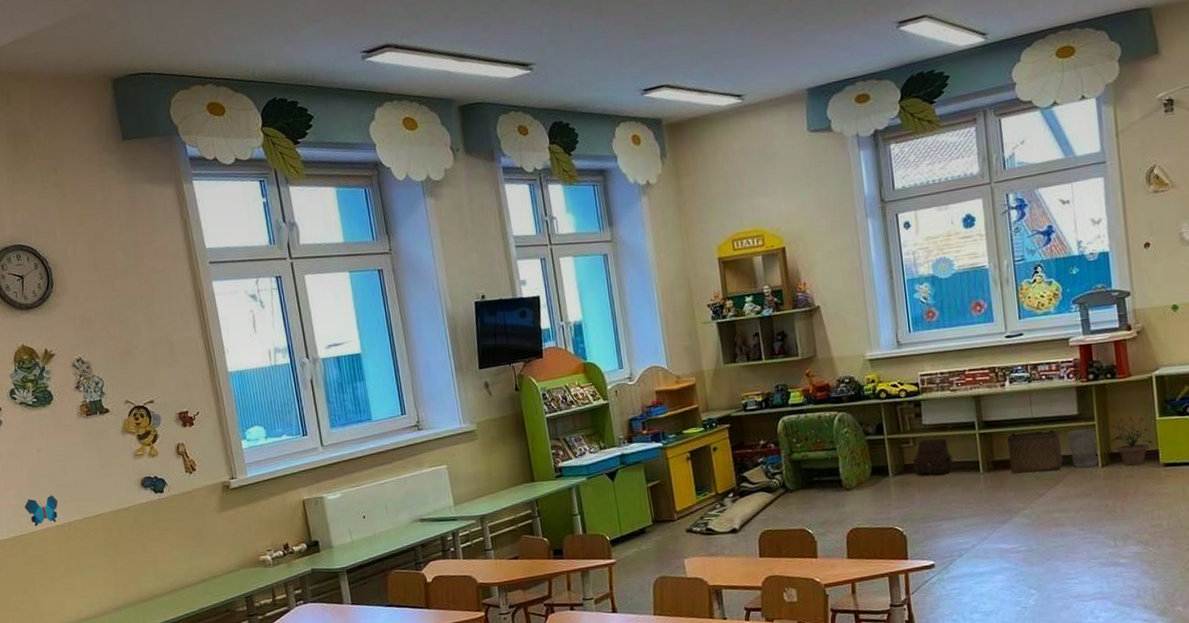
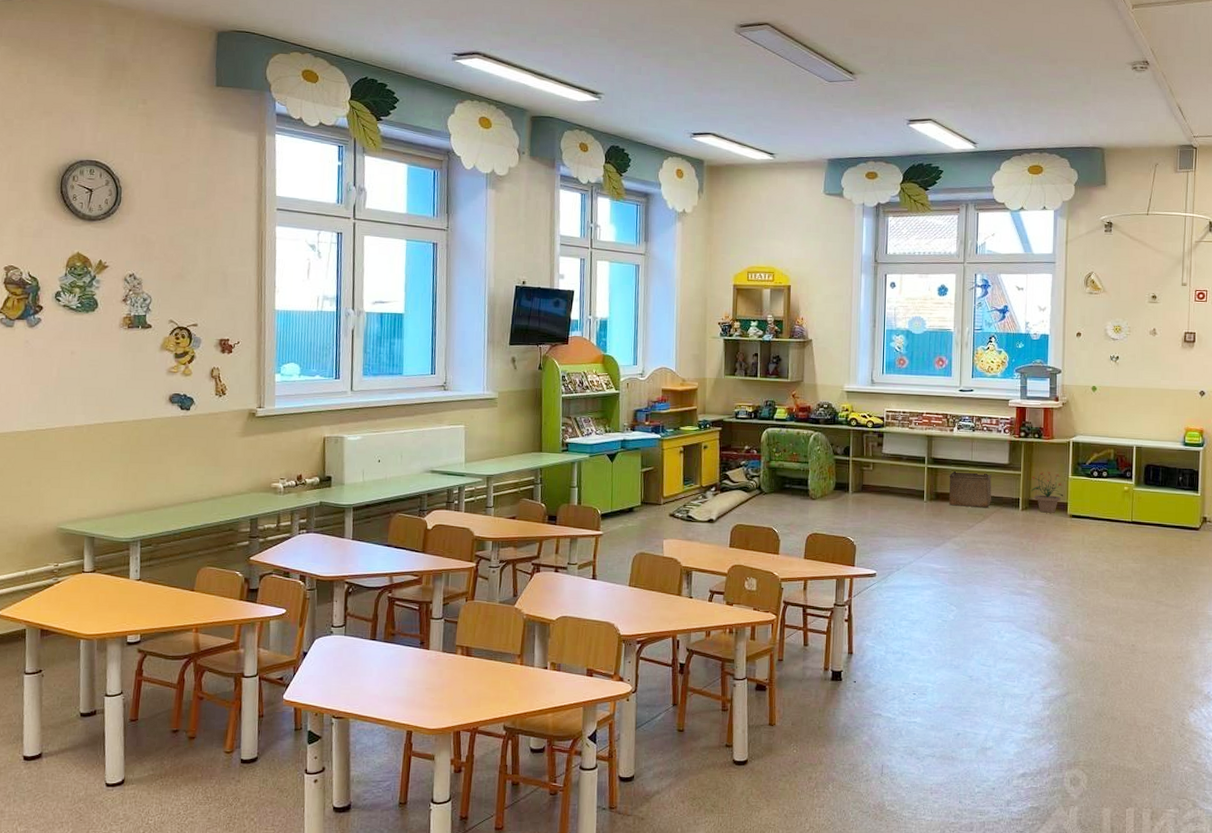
decorative butterfly: present [24,495,58,527] -> none [46,396,82,424]
satchel: present [912,438,954,476] -> none [870,465,904,497]
wastebasket: present [1067,428,1099,468] -> none [998,476,1022,509]

